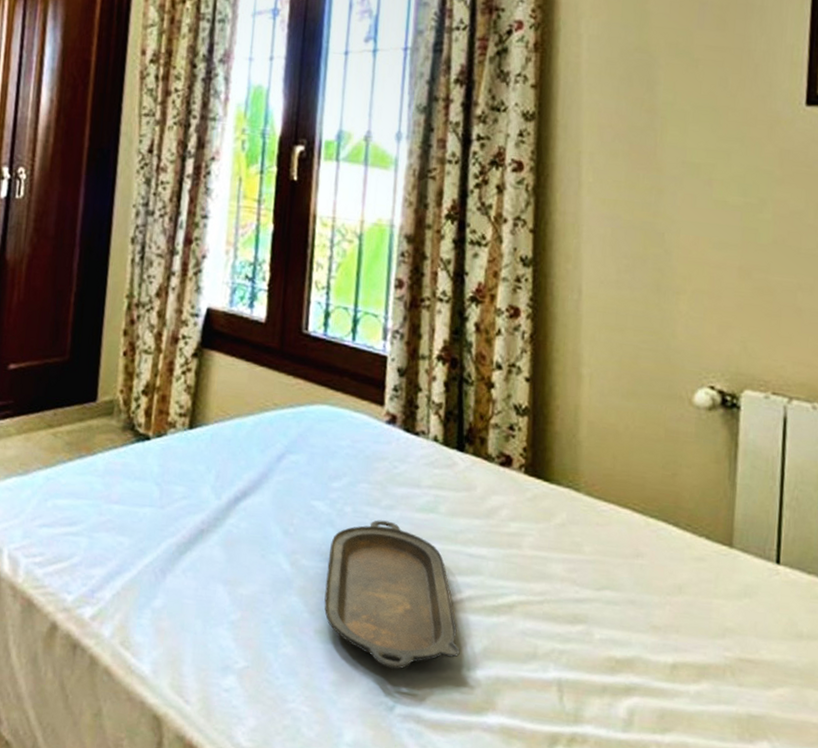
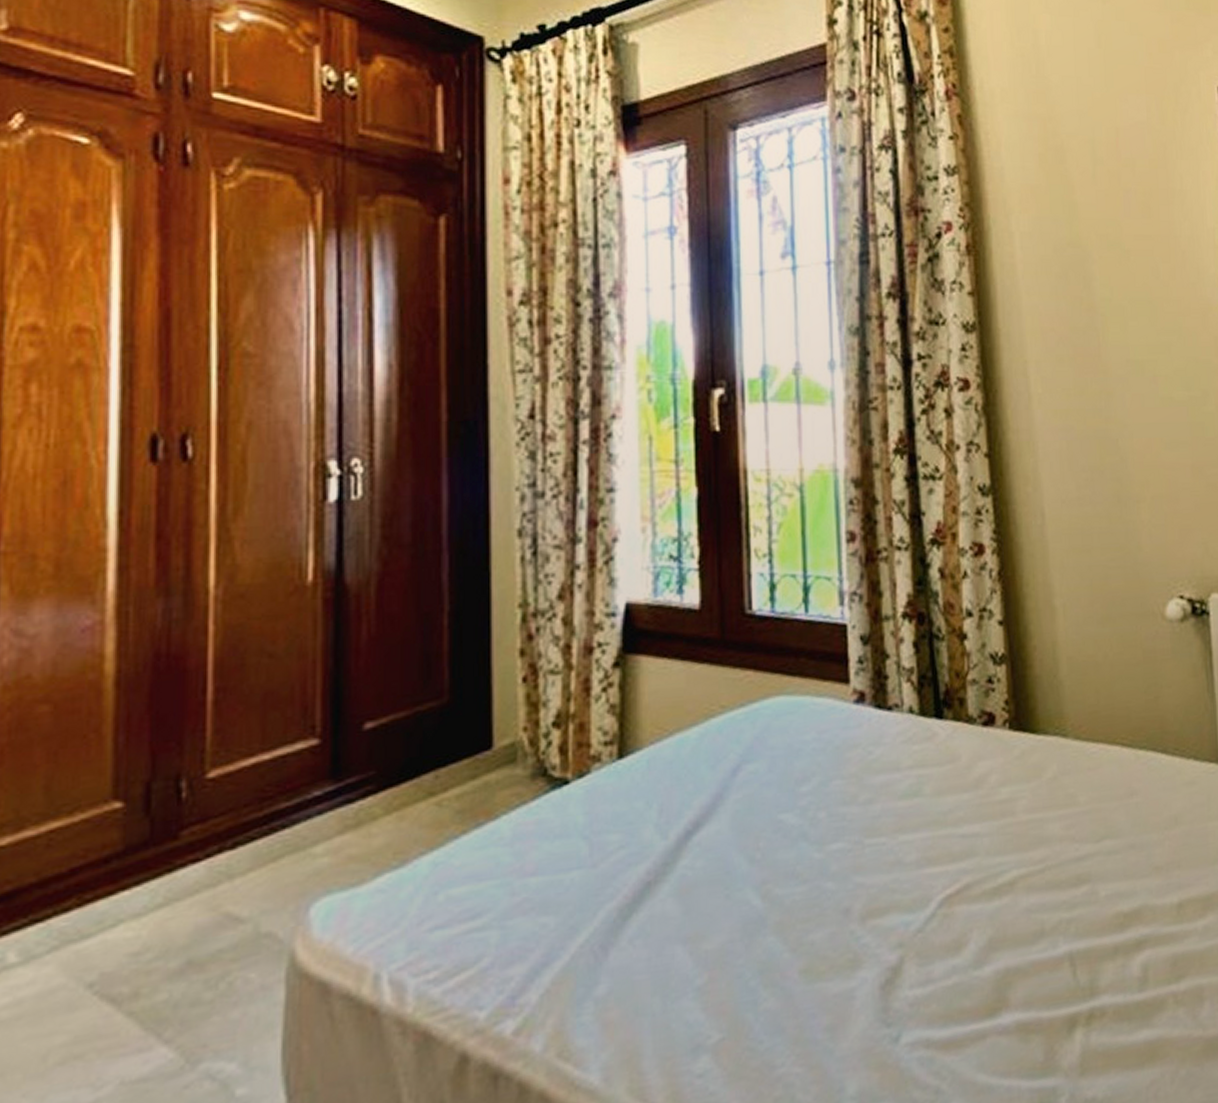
serving tray: present [324,520,460,670] -> none [805,818,964,993]

